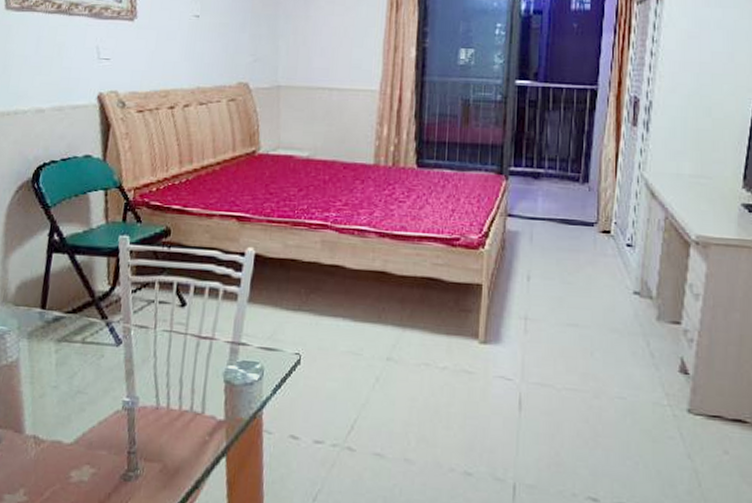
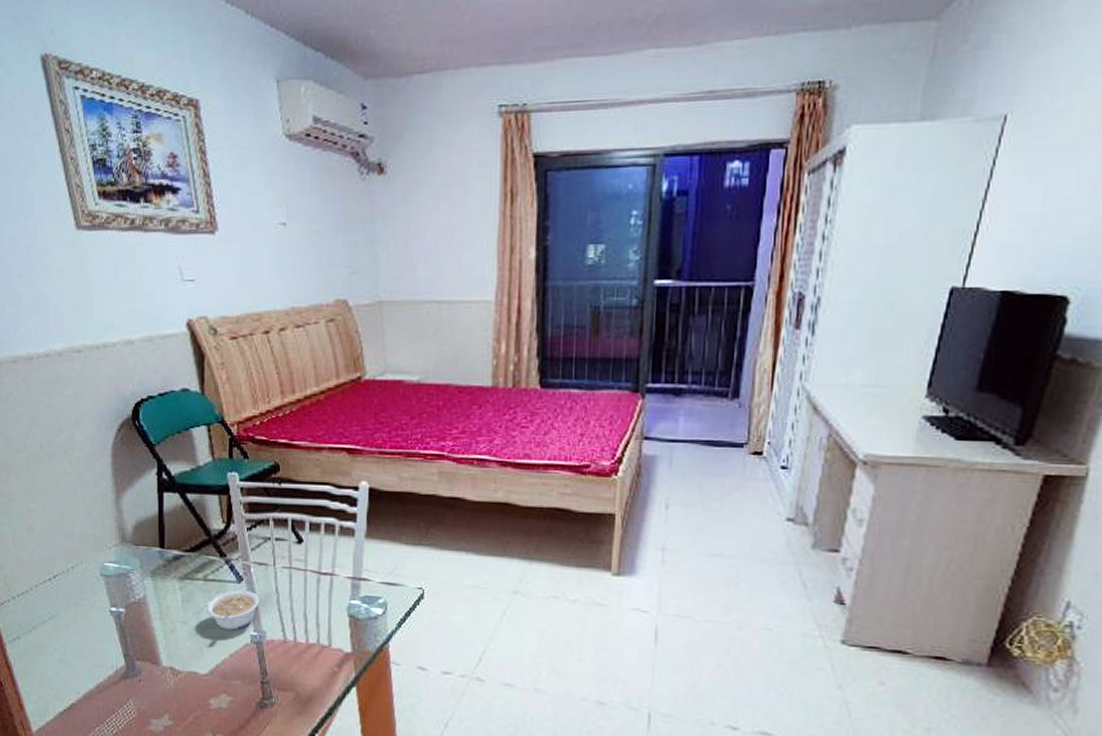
legume: none [80,352,136,396] -> present [206,589,259,630]

